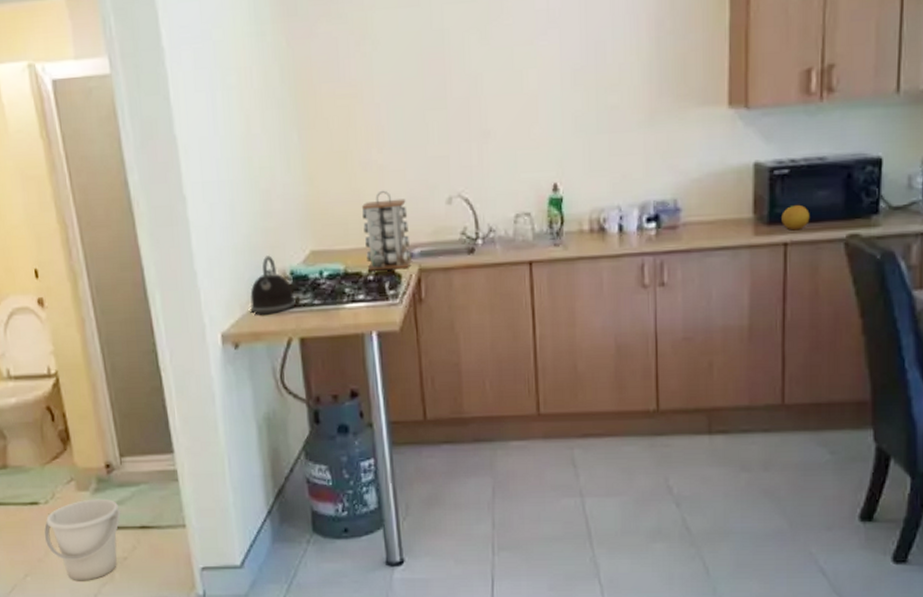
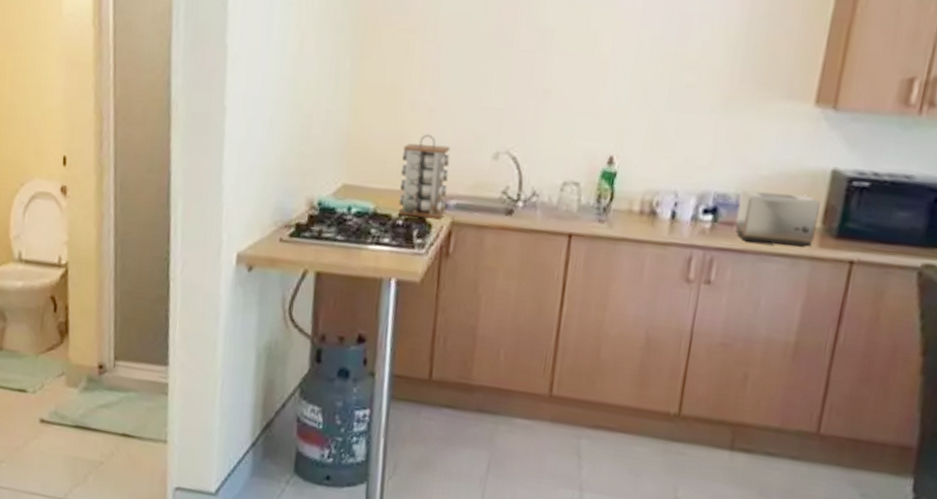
bucket: present [44,498,121,581] -> none [26,396,106,479]
kettle: present [250,255,296,315] -> none [271,181,318,243]
toaster: none [676,190,749,242] -> present [734,190,820,247]
fruit: present [781,204,810,231] -> none [851,221,885,250]

